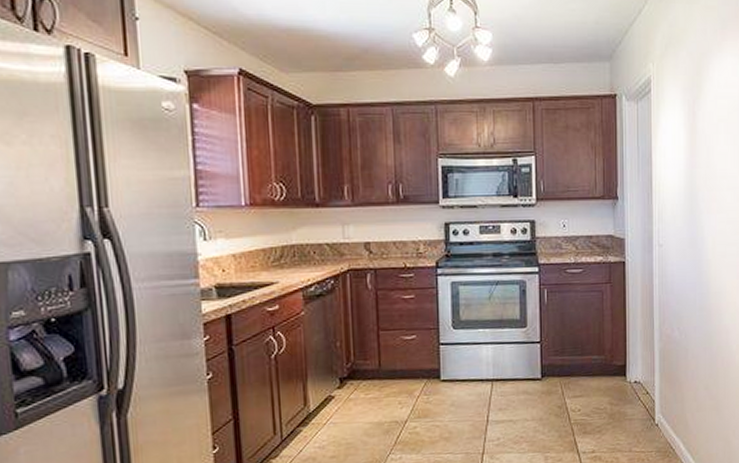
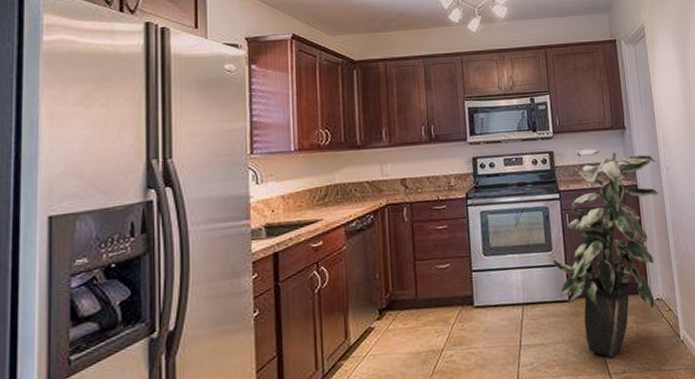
indoor plant: none [526,220,649,437] -> present [552,149,659,358]

